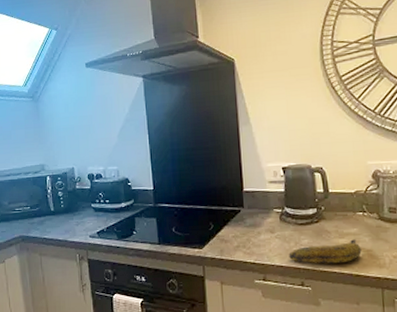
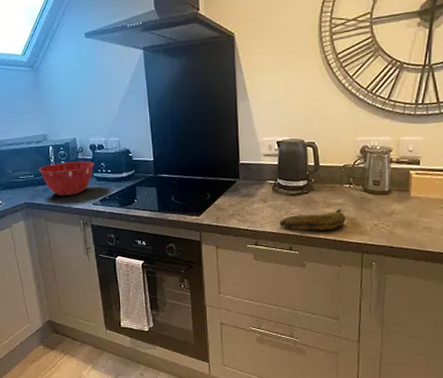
mixing bowl: none [35,191,92,229] -> present [38,161,94,196]

